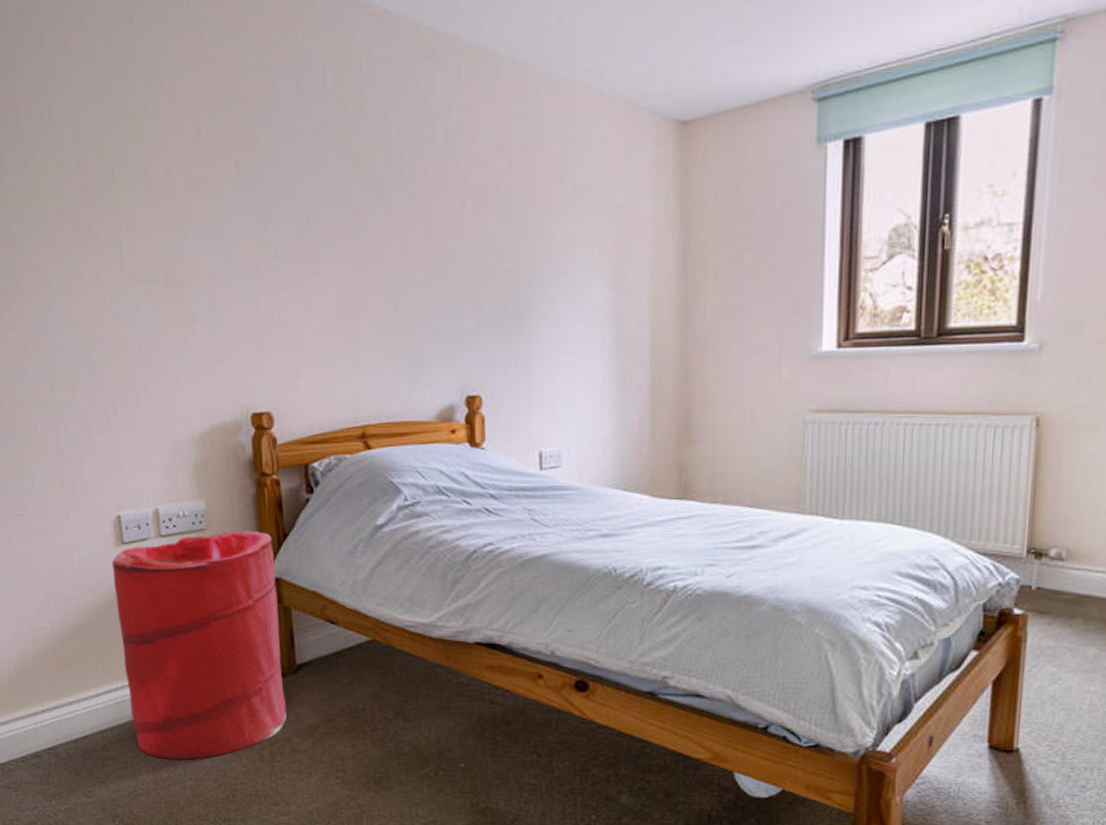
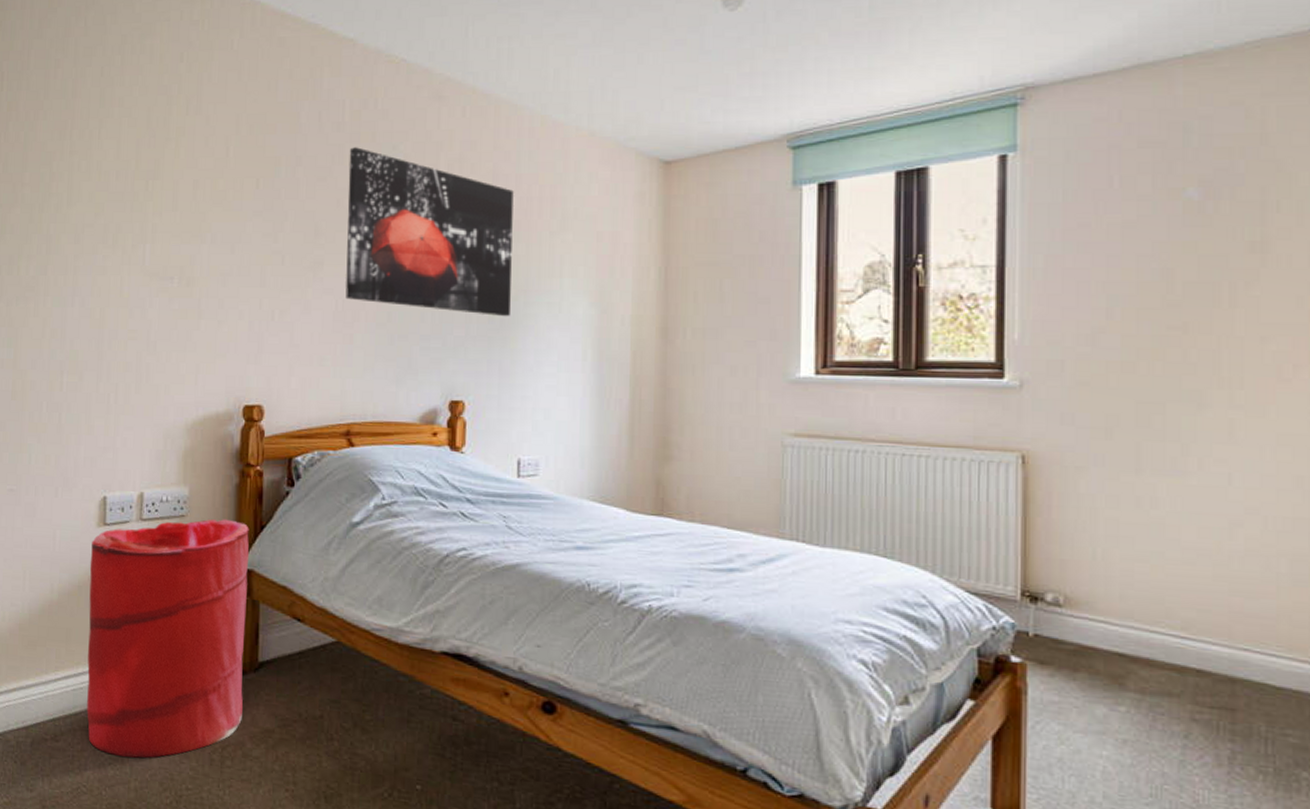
wall art: none [335,119,523,304] -> present [345,147,514,317]

